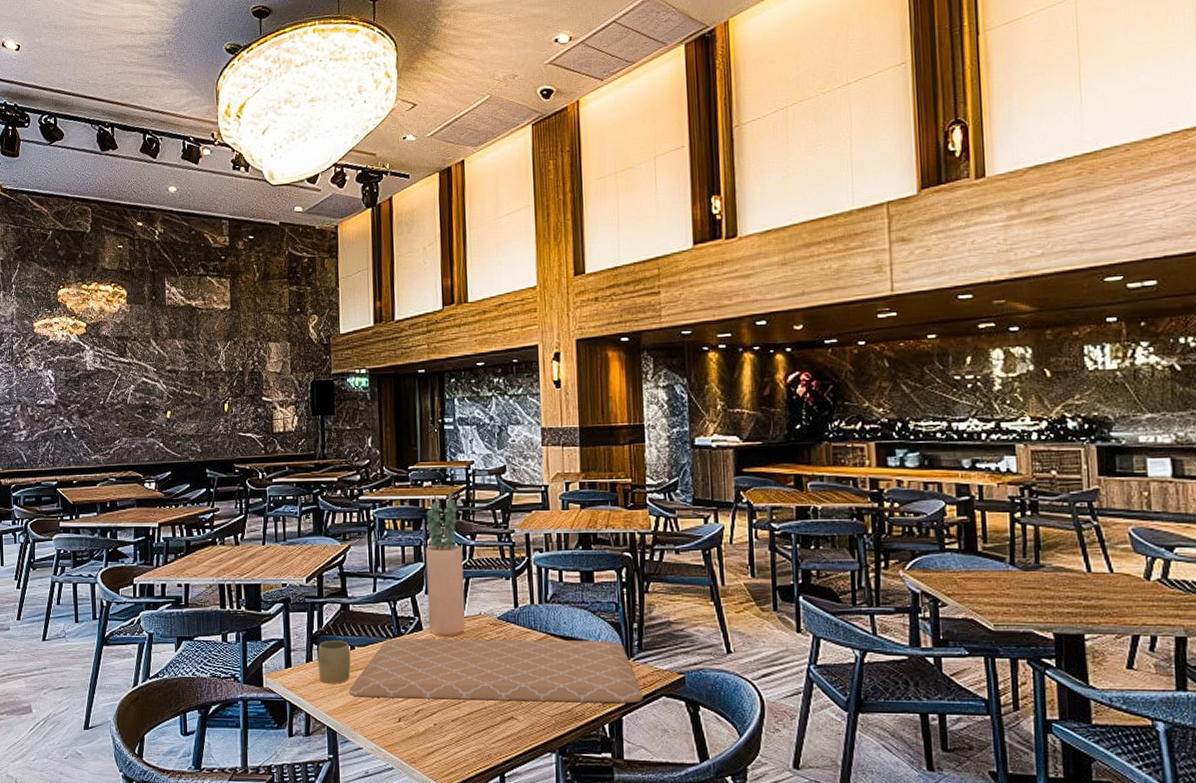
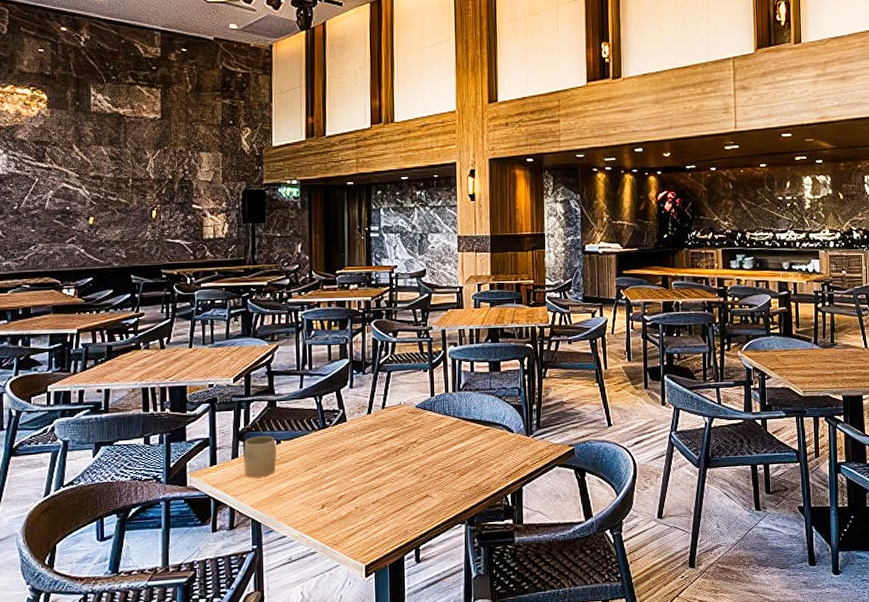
placemat: present [348,639,644,704] -> none [274,421,540,489]
vase: present [425,486,466,637] -> none [350,288,387,427]

